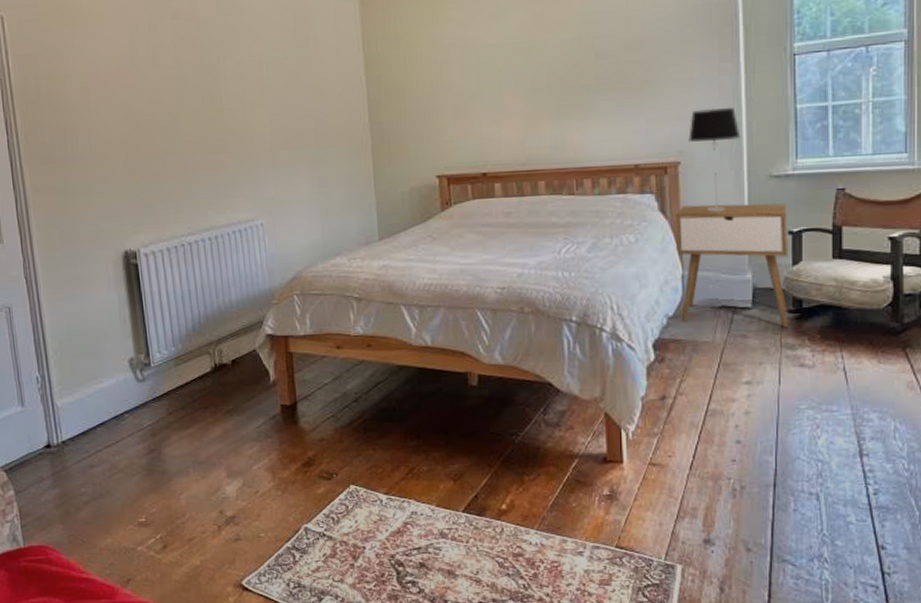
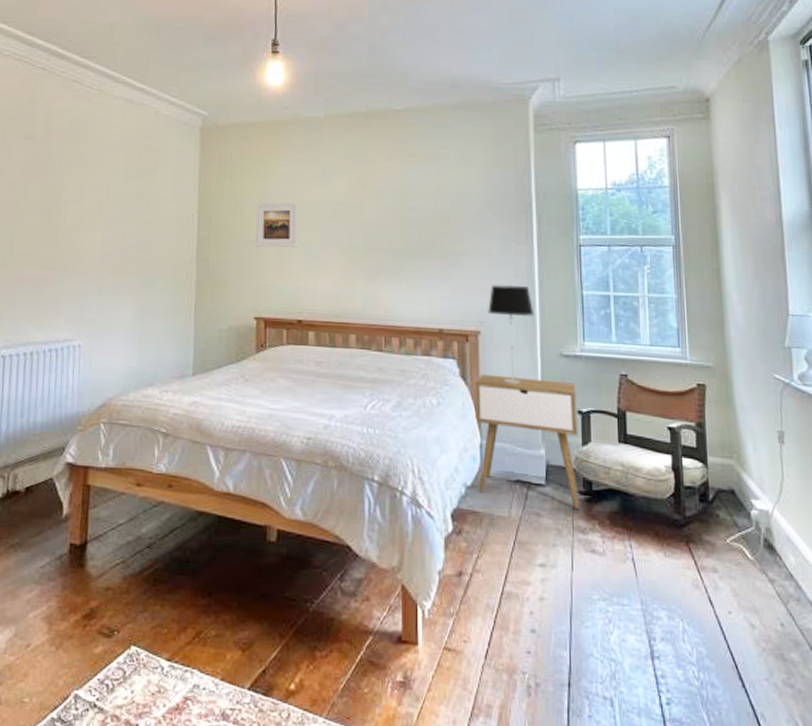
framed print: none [427,49,476,102] -> present [256,202,299,248]

